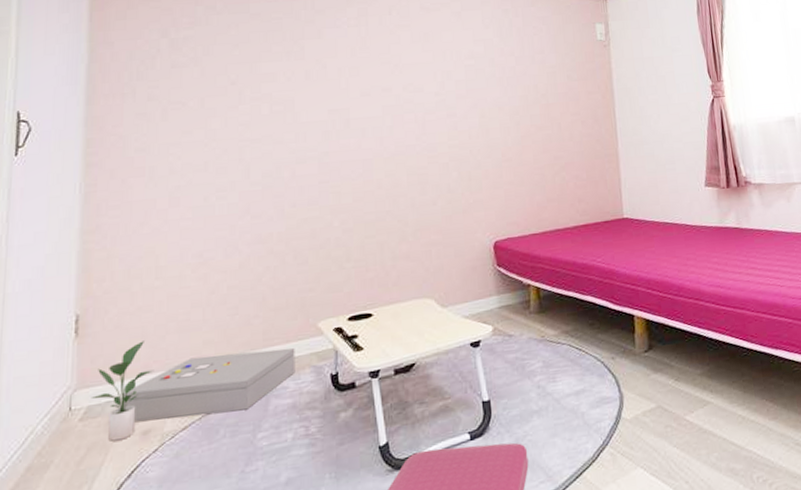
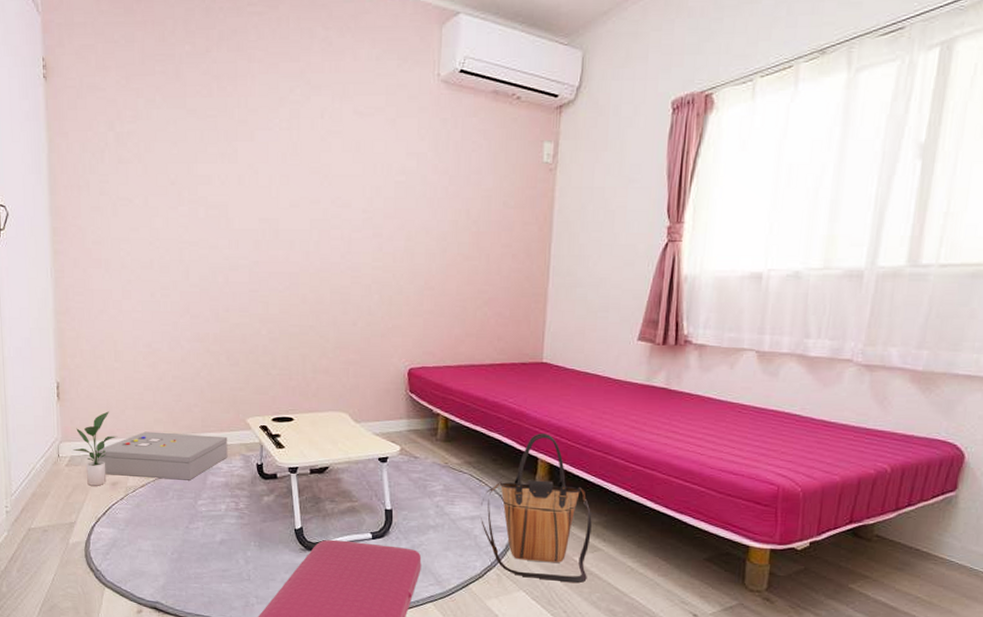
tote bag: none [584,288,702,451] -> present [481,433,592,583]

